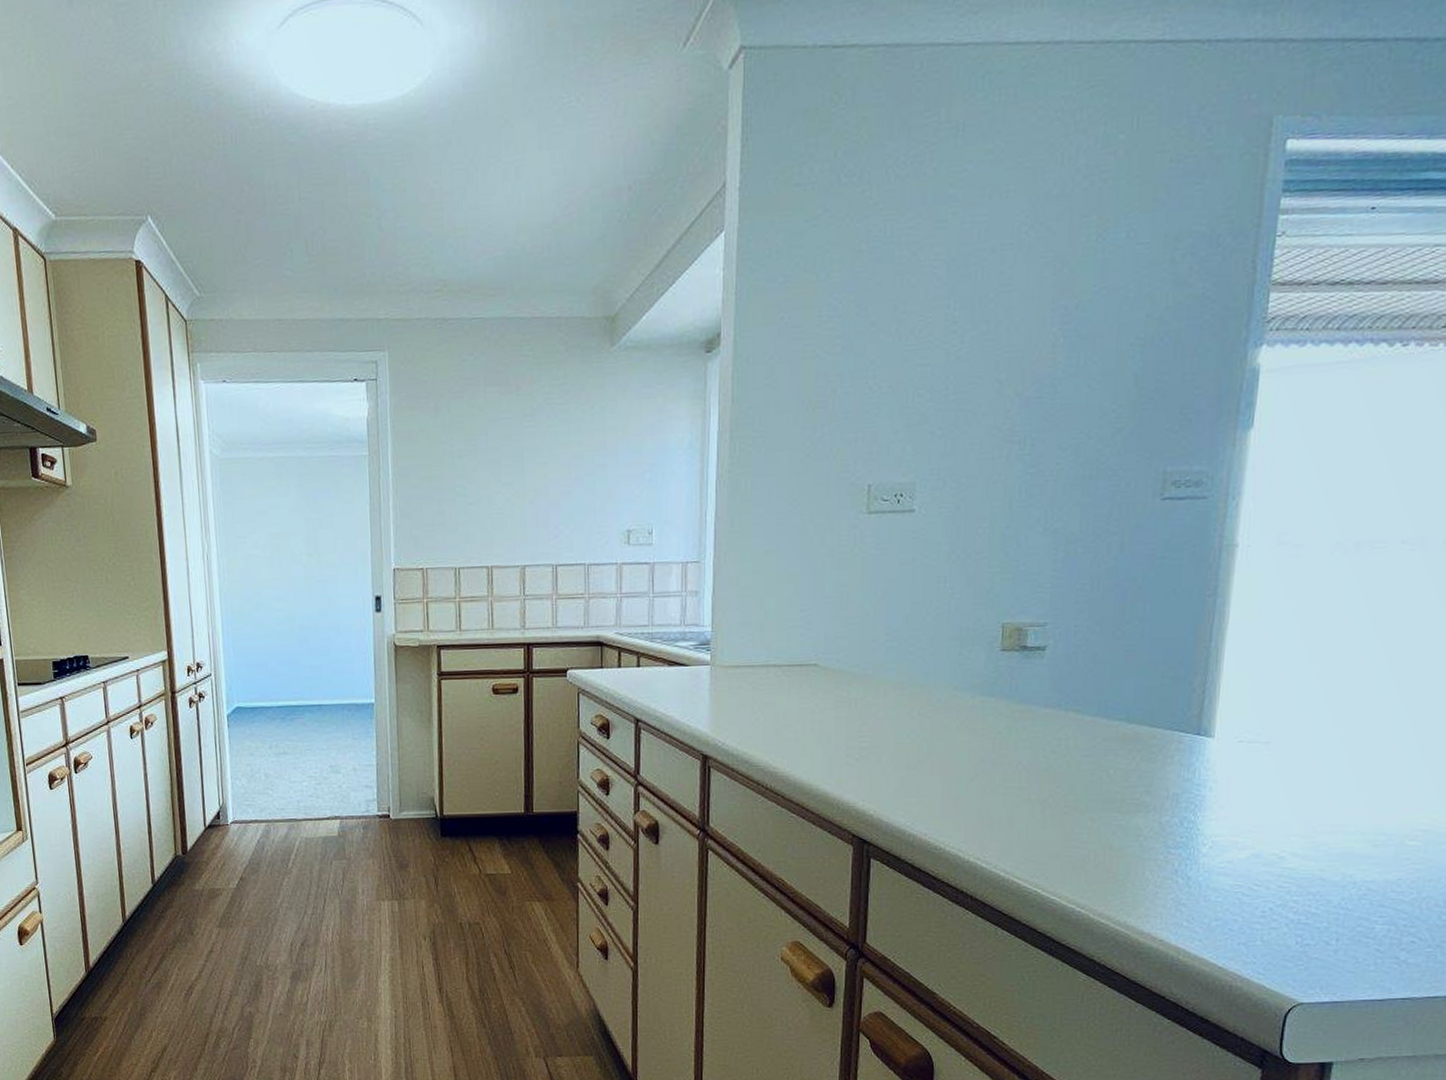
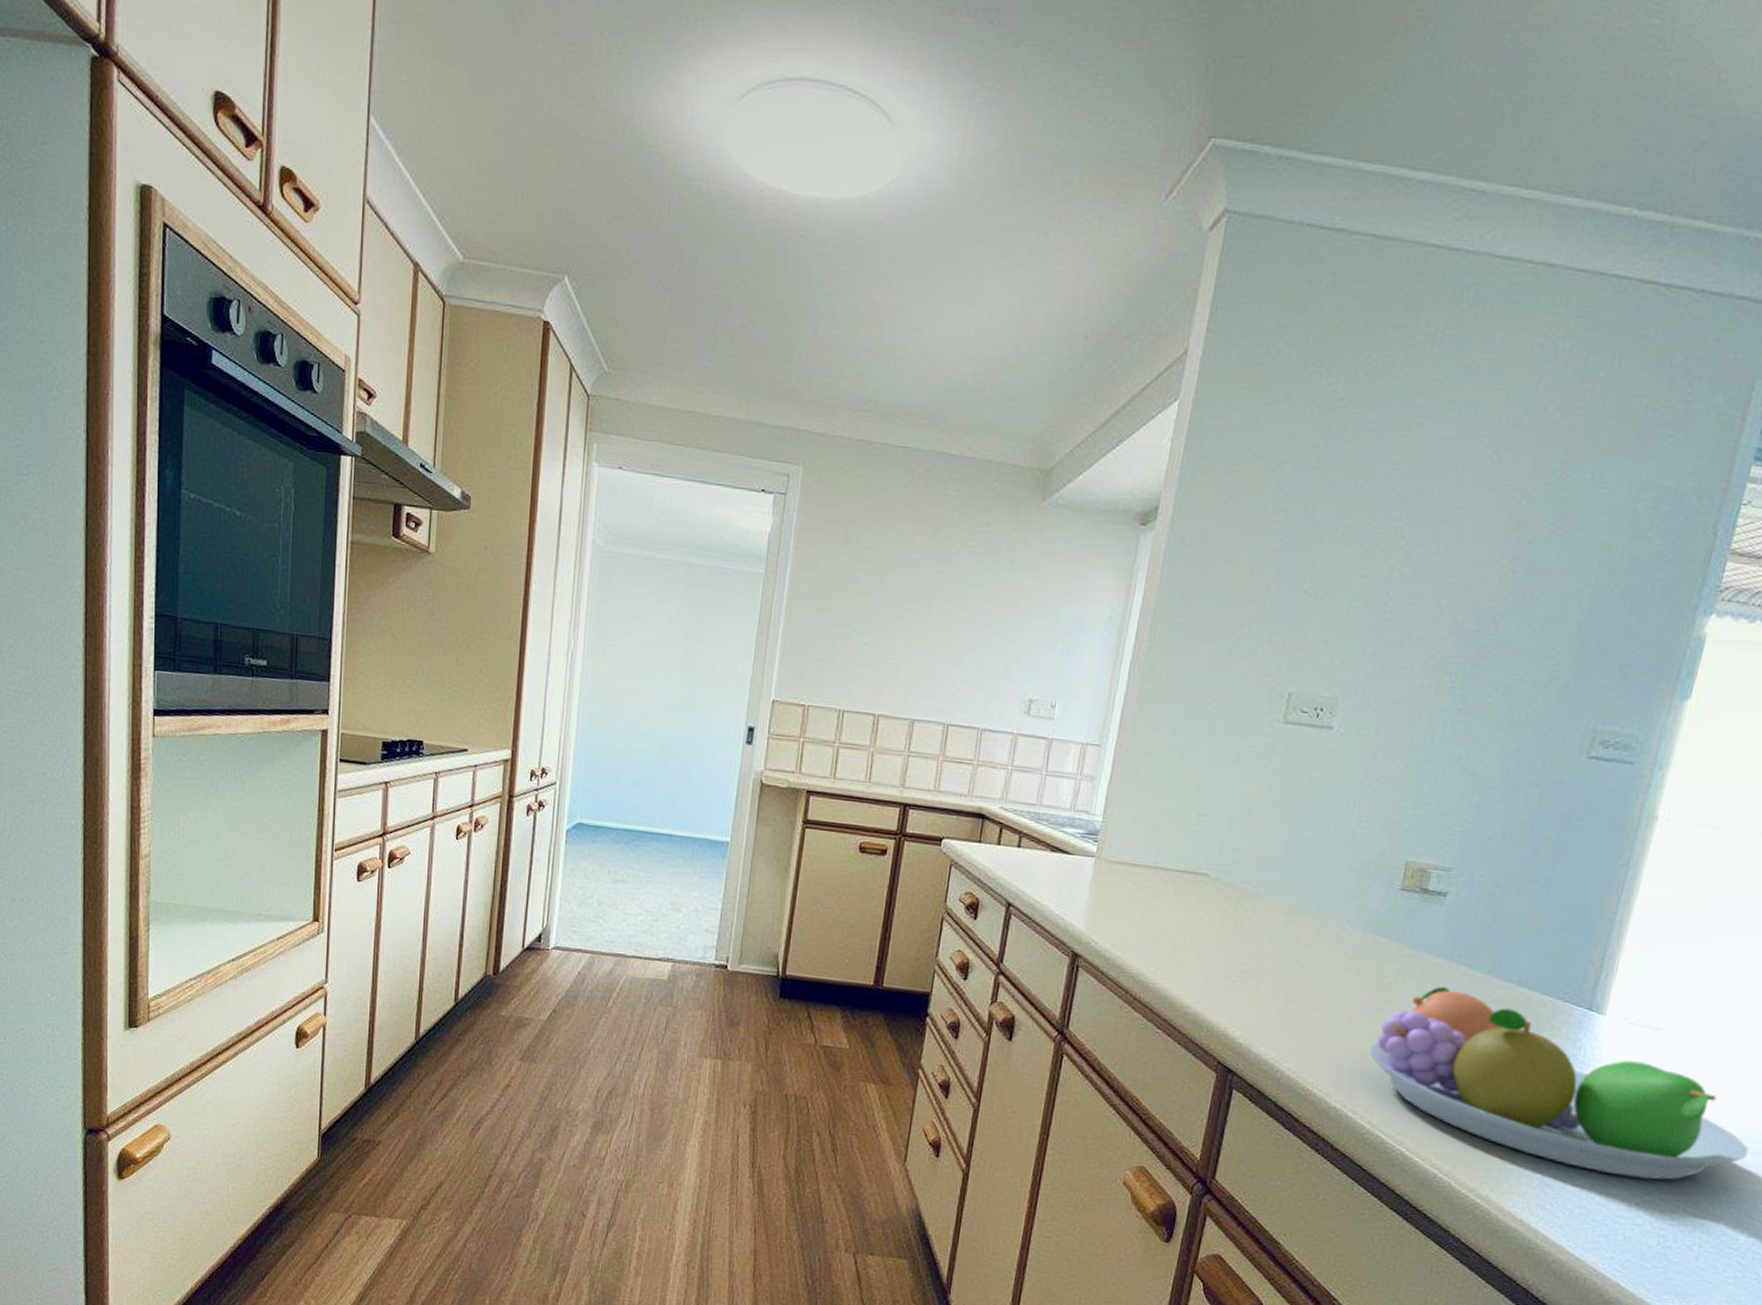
fruit bowl: none [993,734,1372,885] -> present [1369,986,1749,1180]

